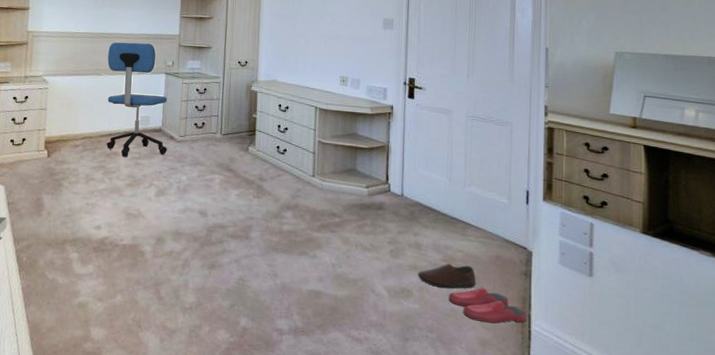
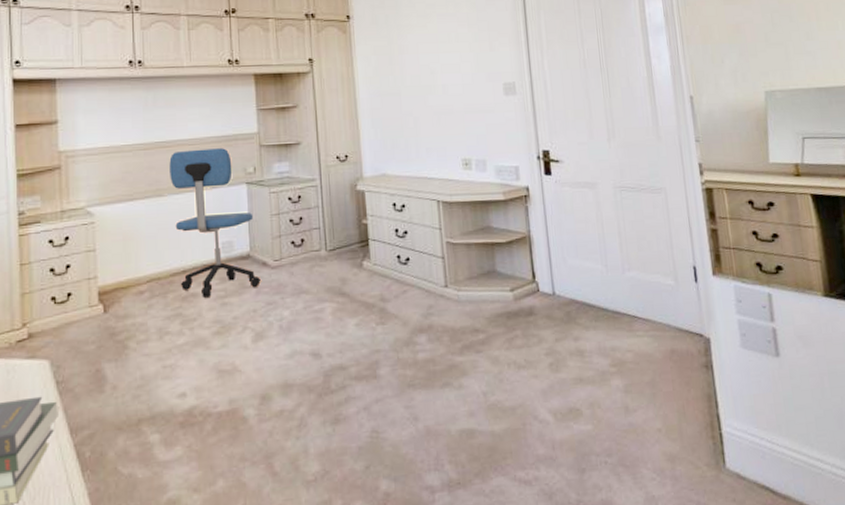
shoe: present [417,263,477,289] -> none [584,367,654,400]
slippers: present [448,287,527,324] -> none [624,390,715,433]

